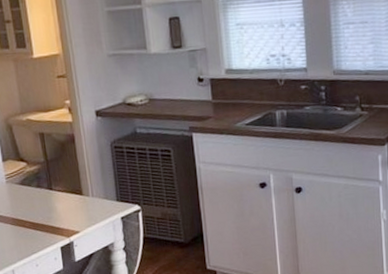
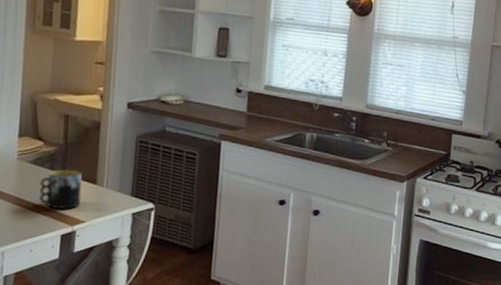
mug: none [31,185,72,224] -> present [39,169,82,209]

